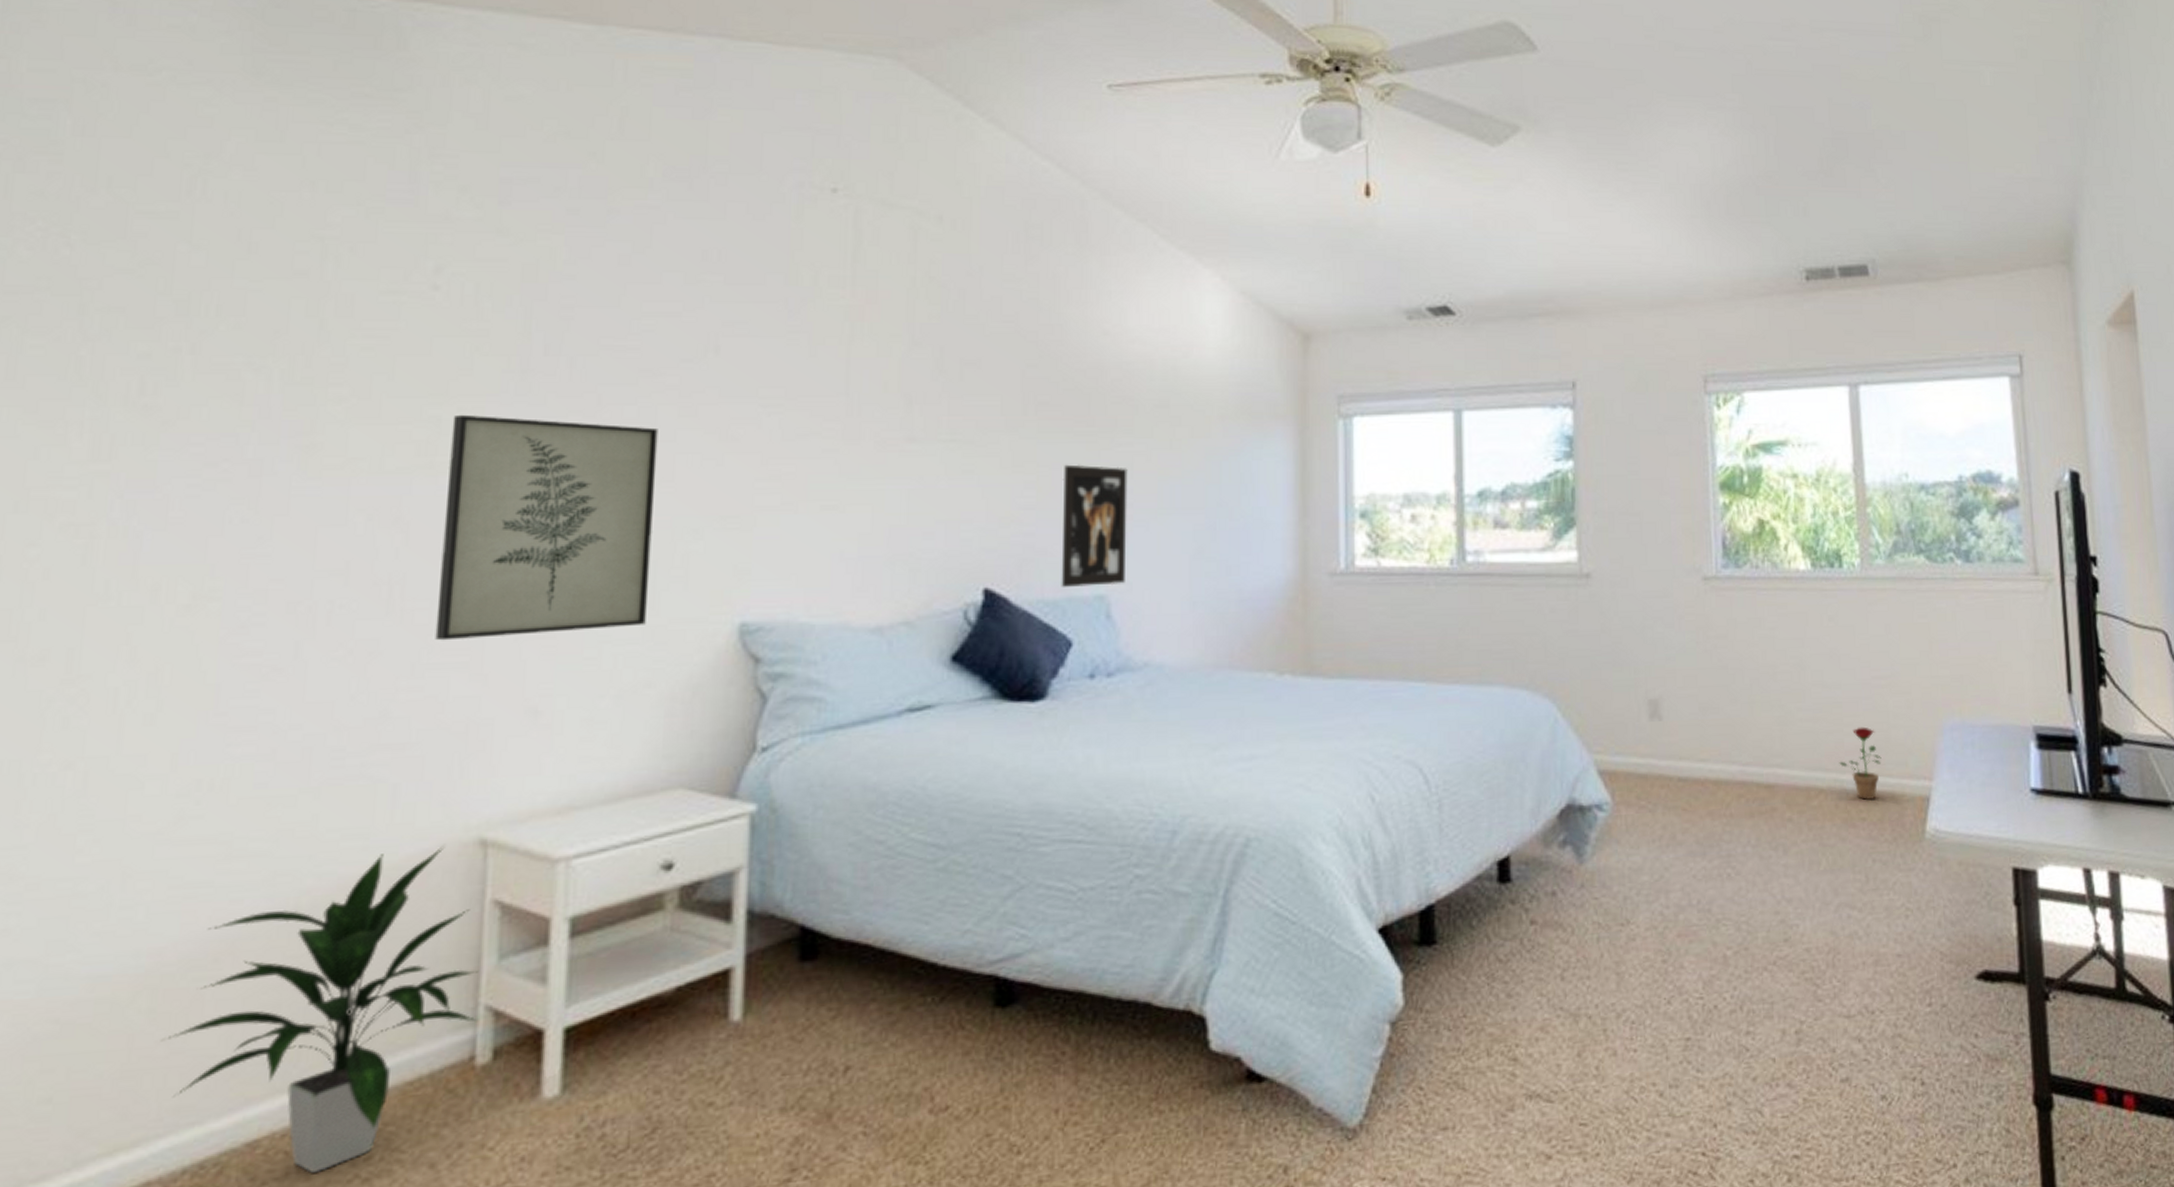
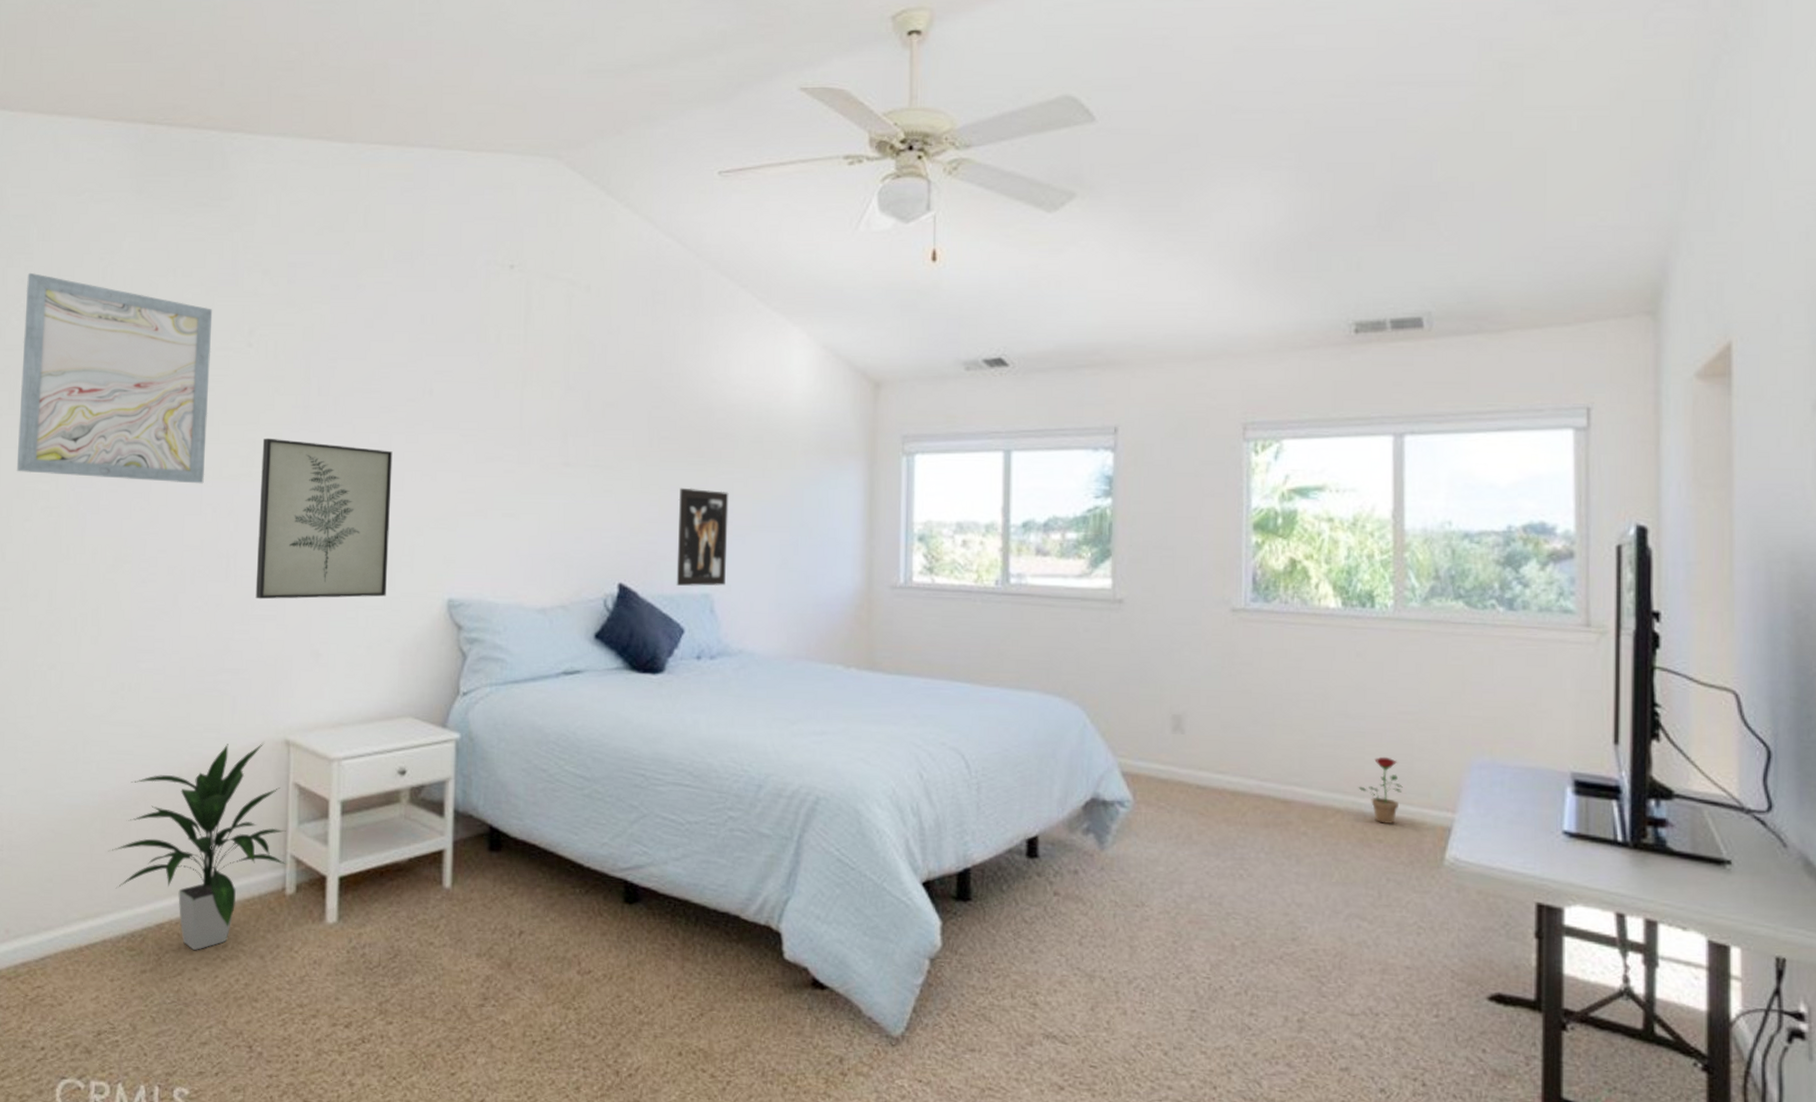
wall art: none [15,181,376,482] -> present [16,272,213,484]

